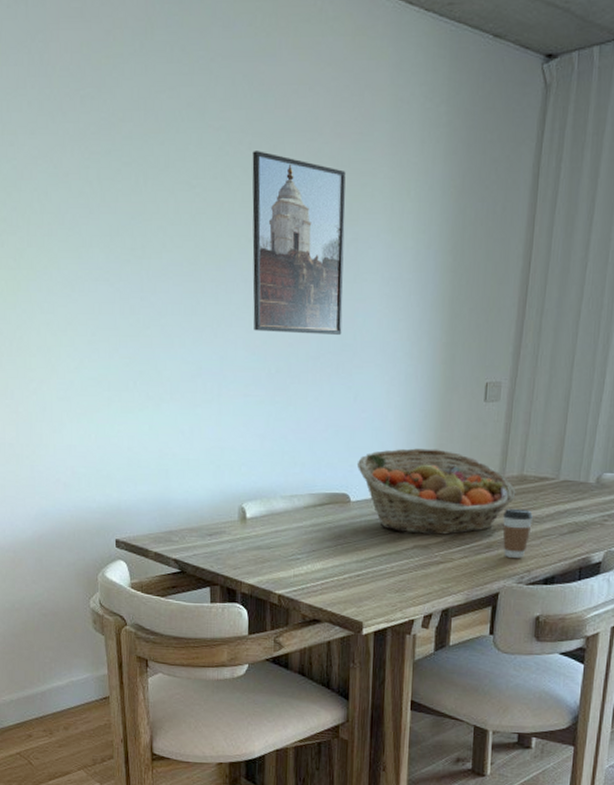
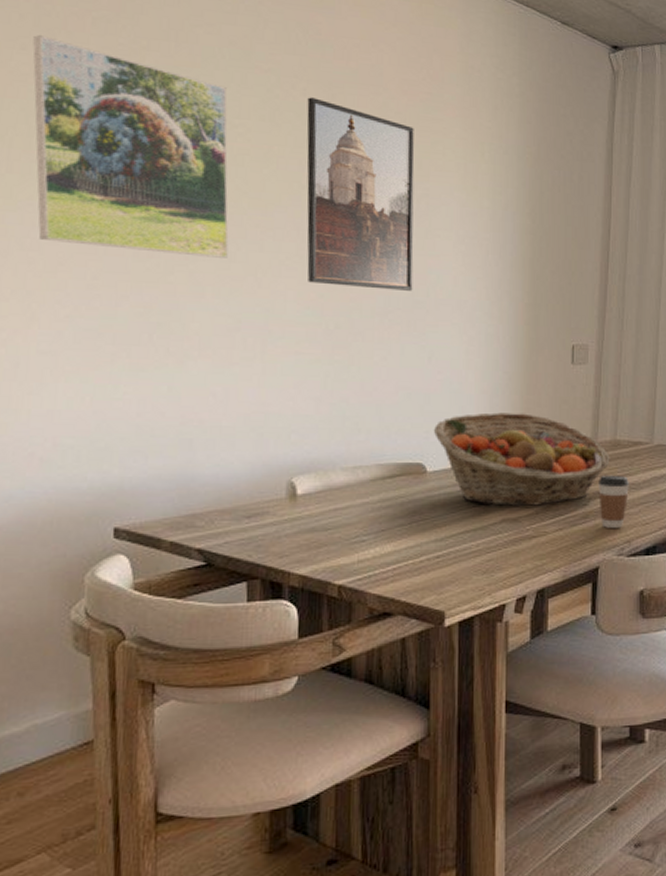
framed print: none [39,118,191,312] -> present [33,34,229,258]

